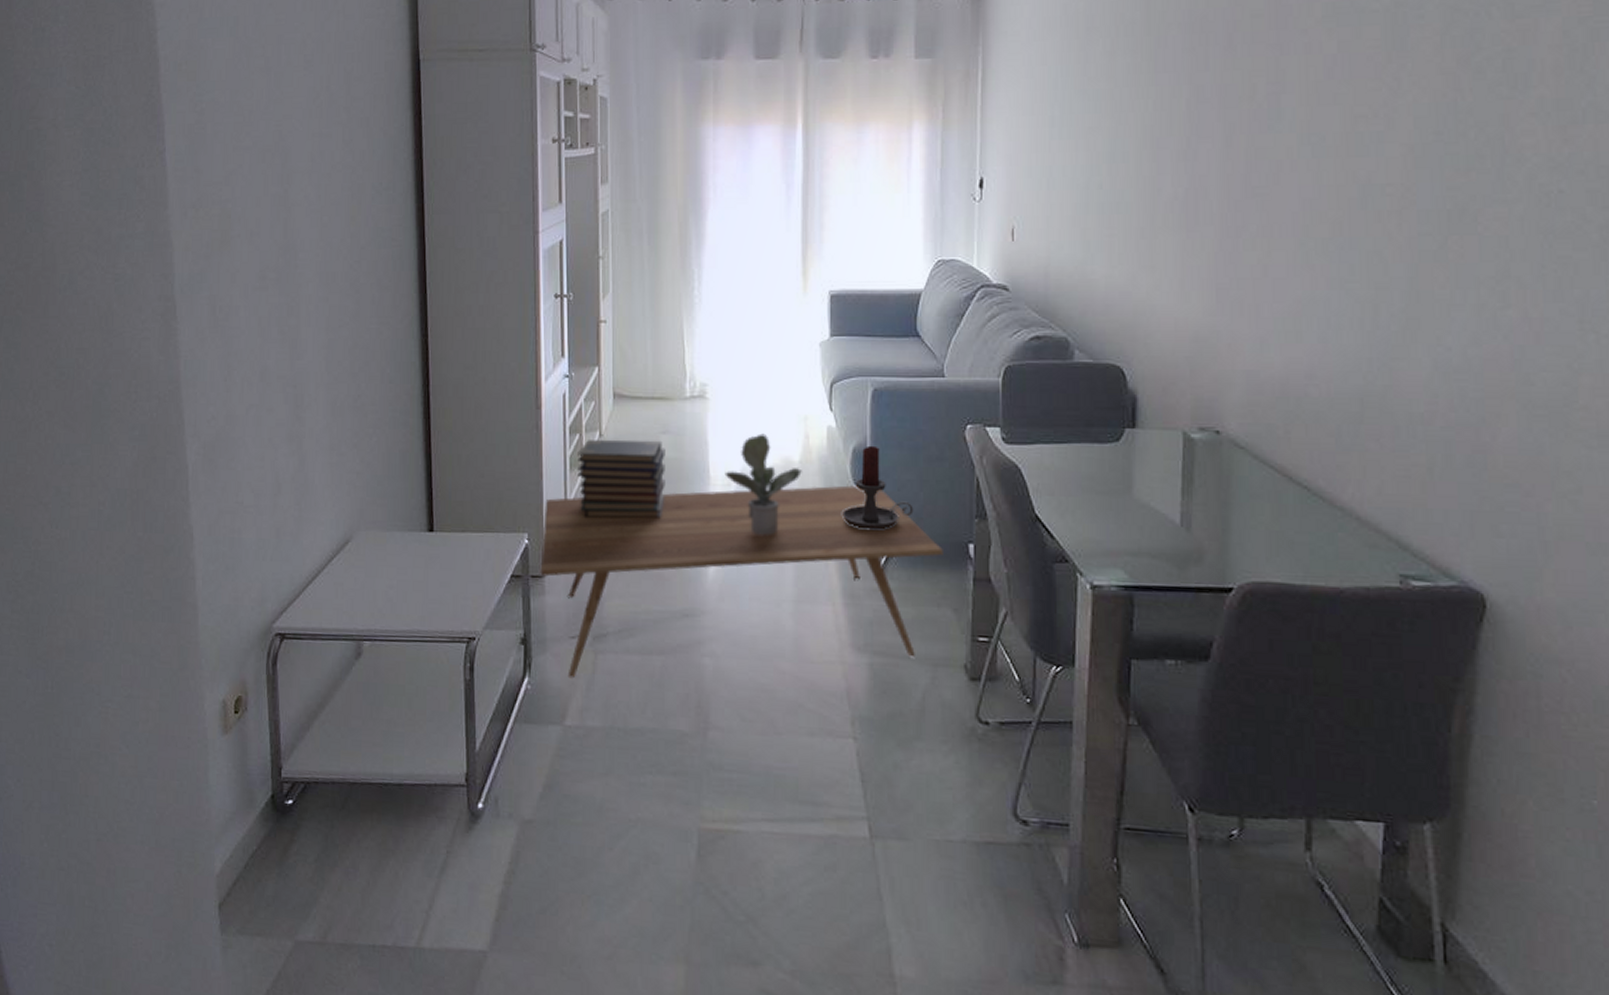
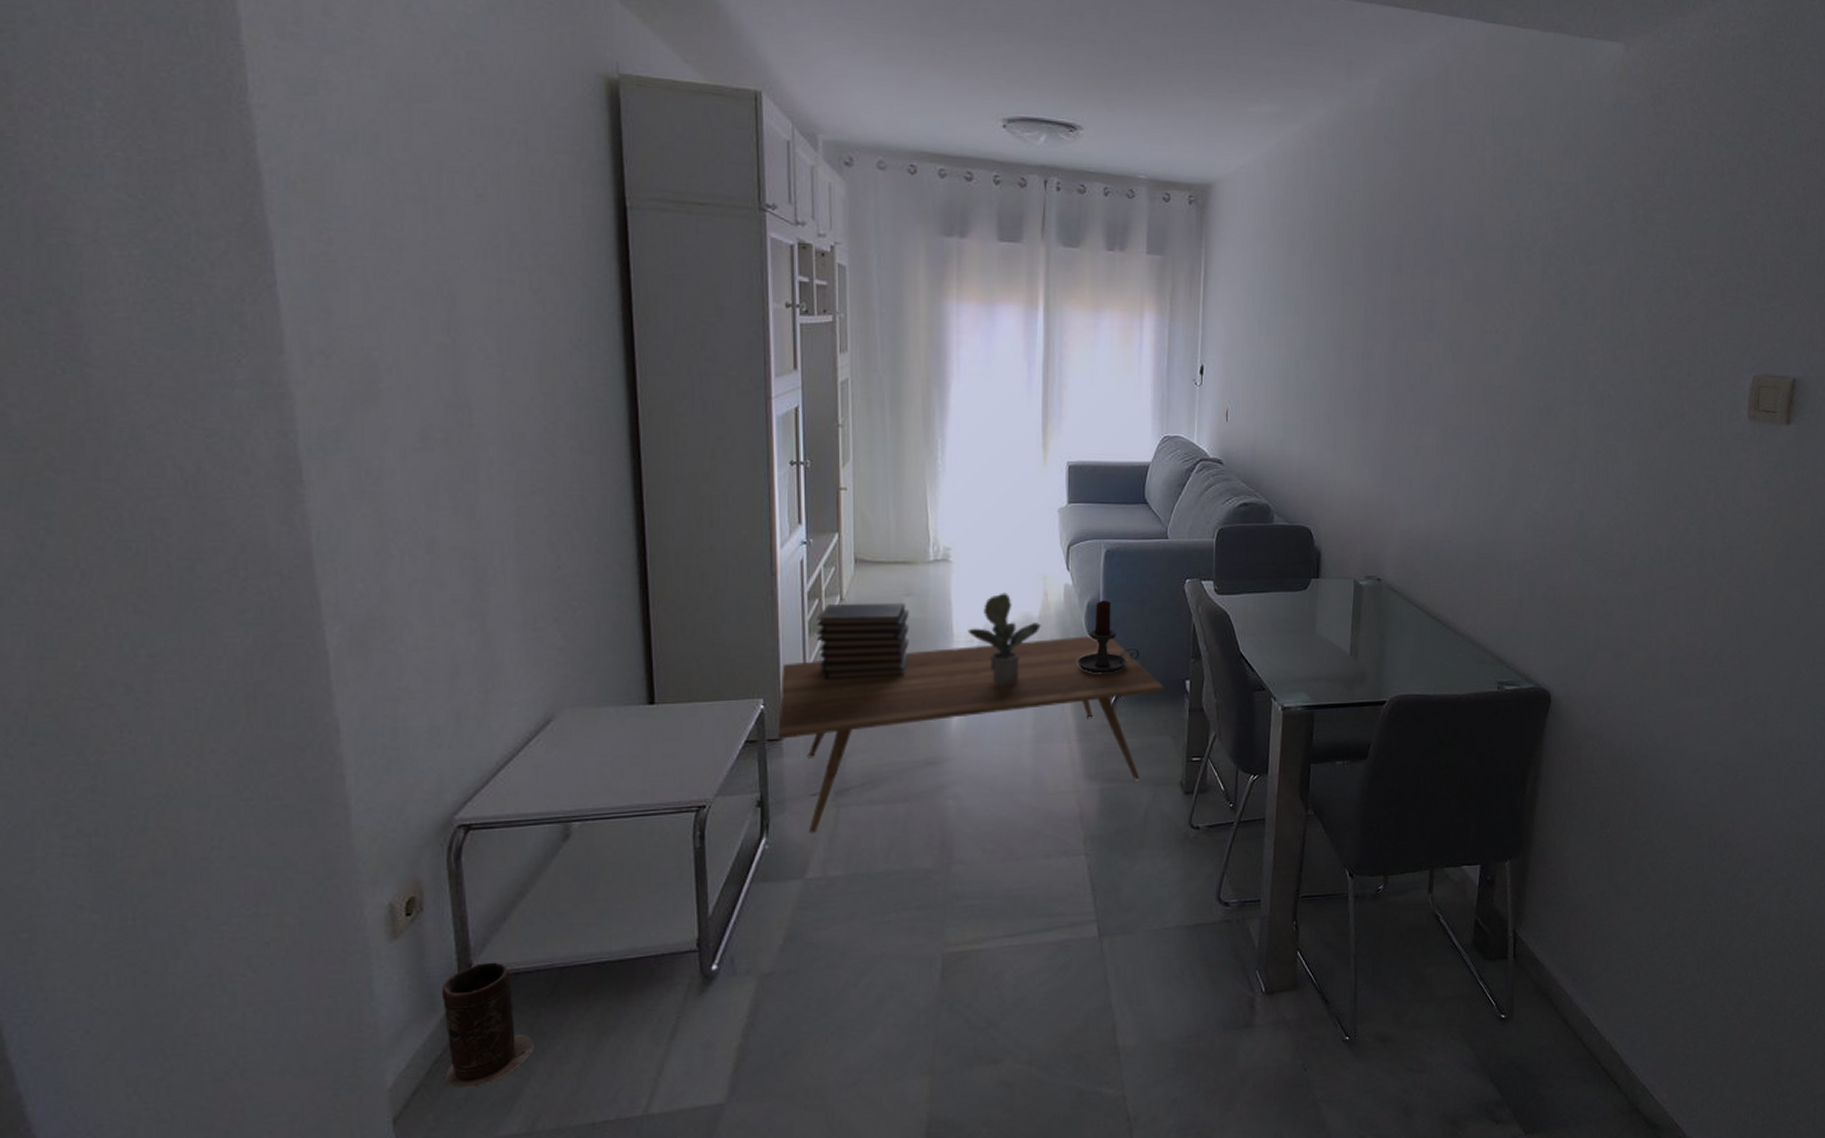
vase: none [258,767,328,888] -> present [441,962,534,1089]

